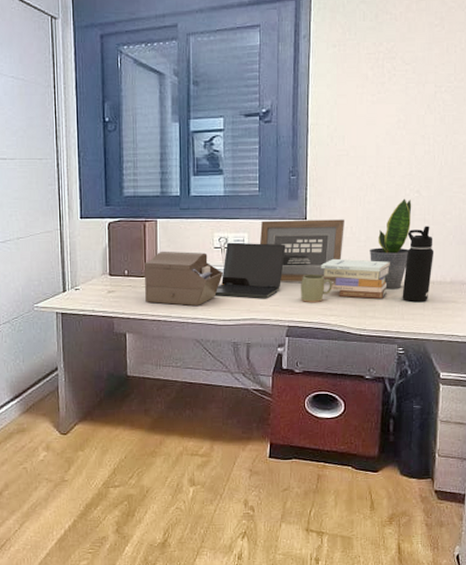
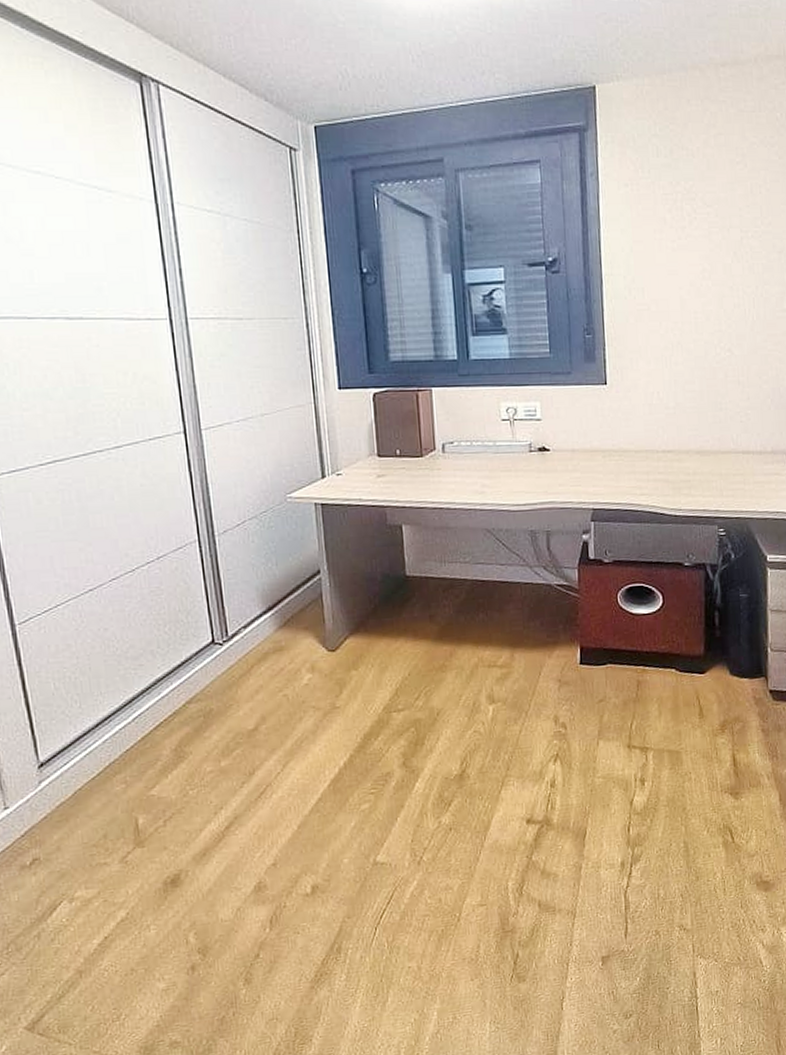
sewing box: present [145,251,224,307] -> none [420,425,515,490]
laptop: present [216,242,286,298] -> none [506,413,585,478]
picture frame: present [259,219,344,282] -> none [554,383,651,458]
mug: present [301,273,332,302] -> none [604,447,641,480]
books: present [320,258,390,300] -> none [625,428,704,474]
potted plant: present [370,198,412,288] -> none [680,358,724,461]
water bottle: present [402,226,435,303] -> none [719,388,752,476]

